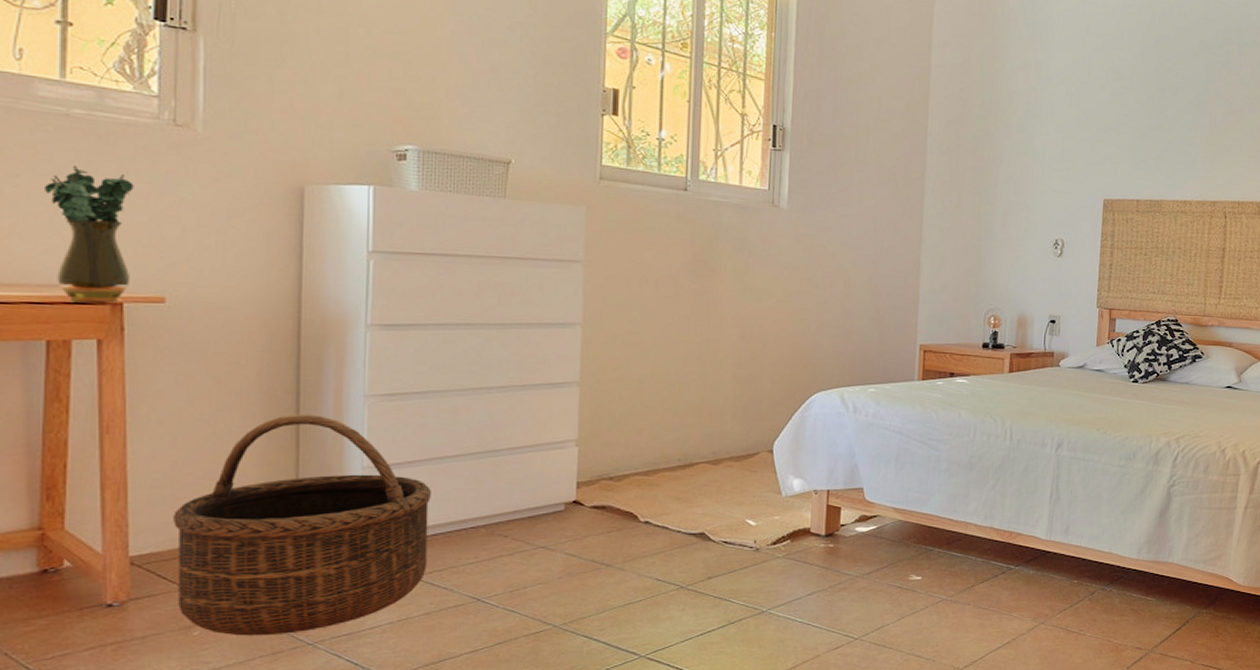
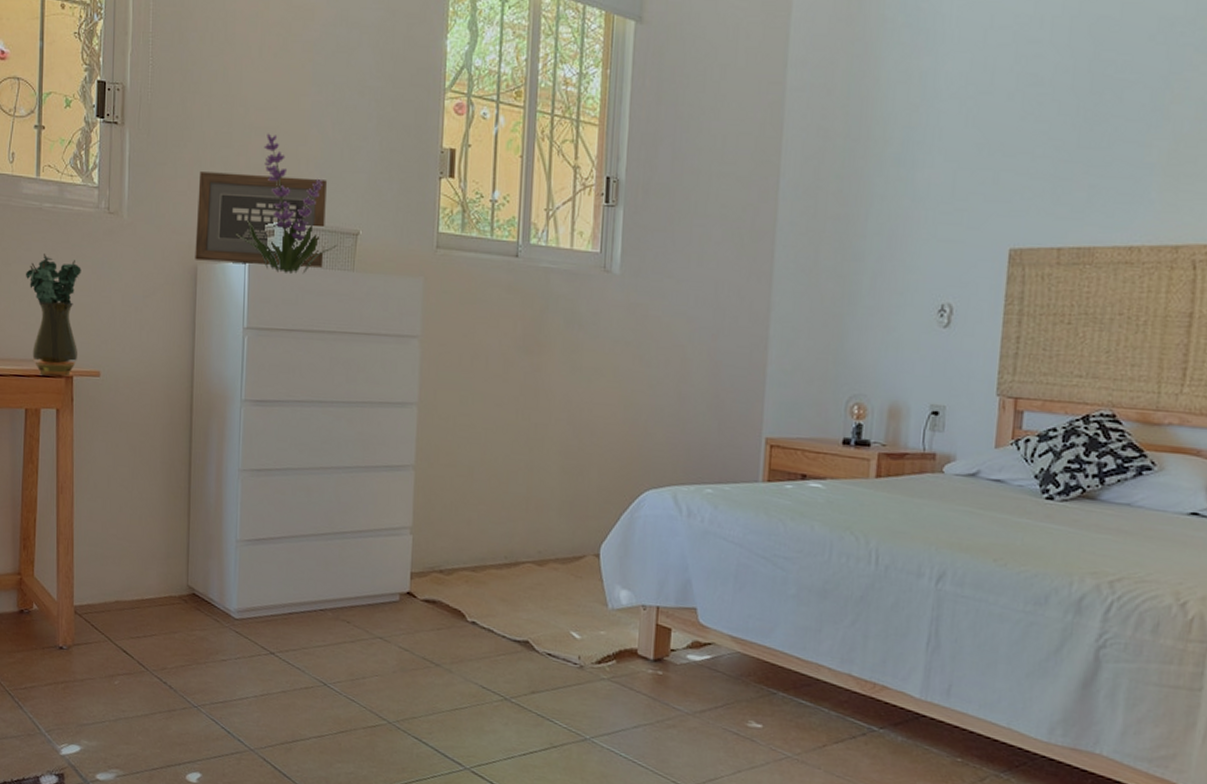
basket: present [173,413,432,636] -> none [103,484,290,694]
picture frame: none [301,89,473,194] -> present [195,172,328,268]
plant: none [355,56,485,199] -> present [235,133,337,274]

